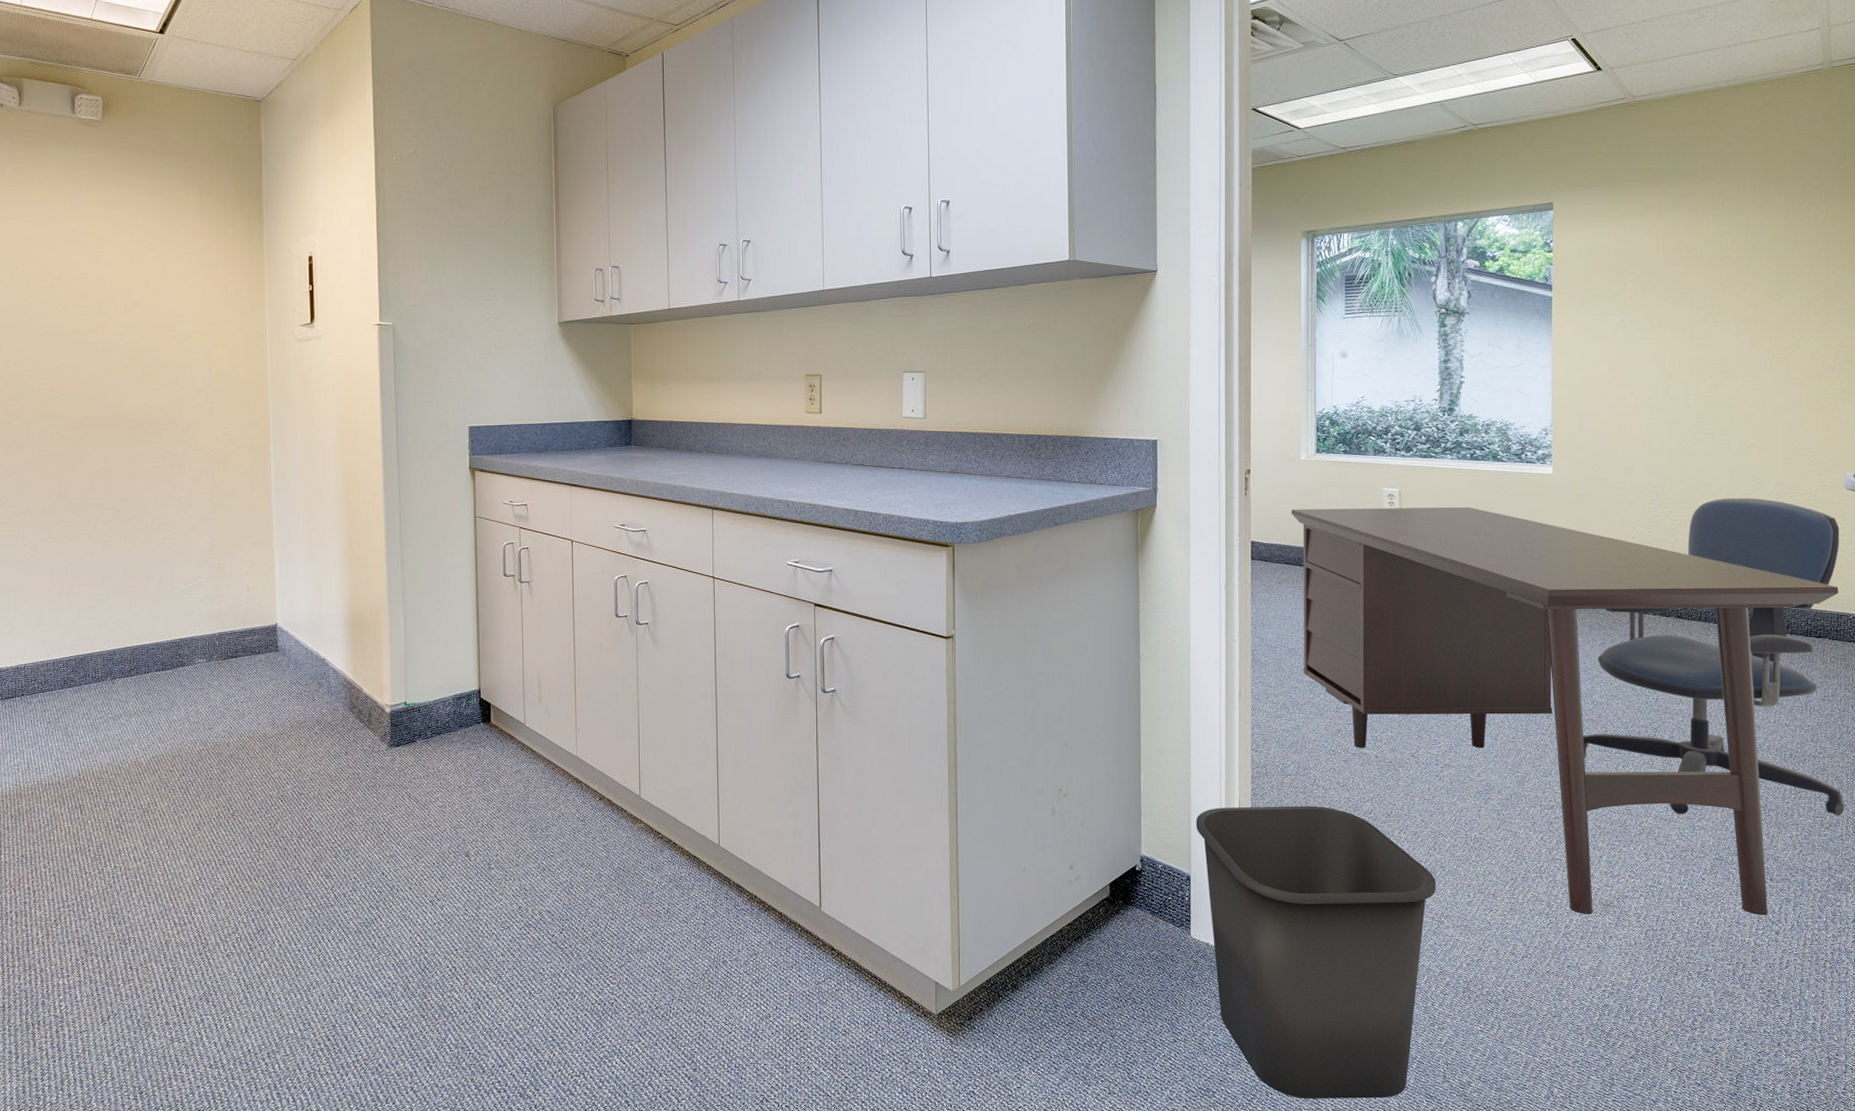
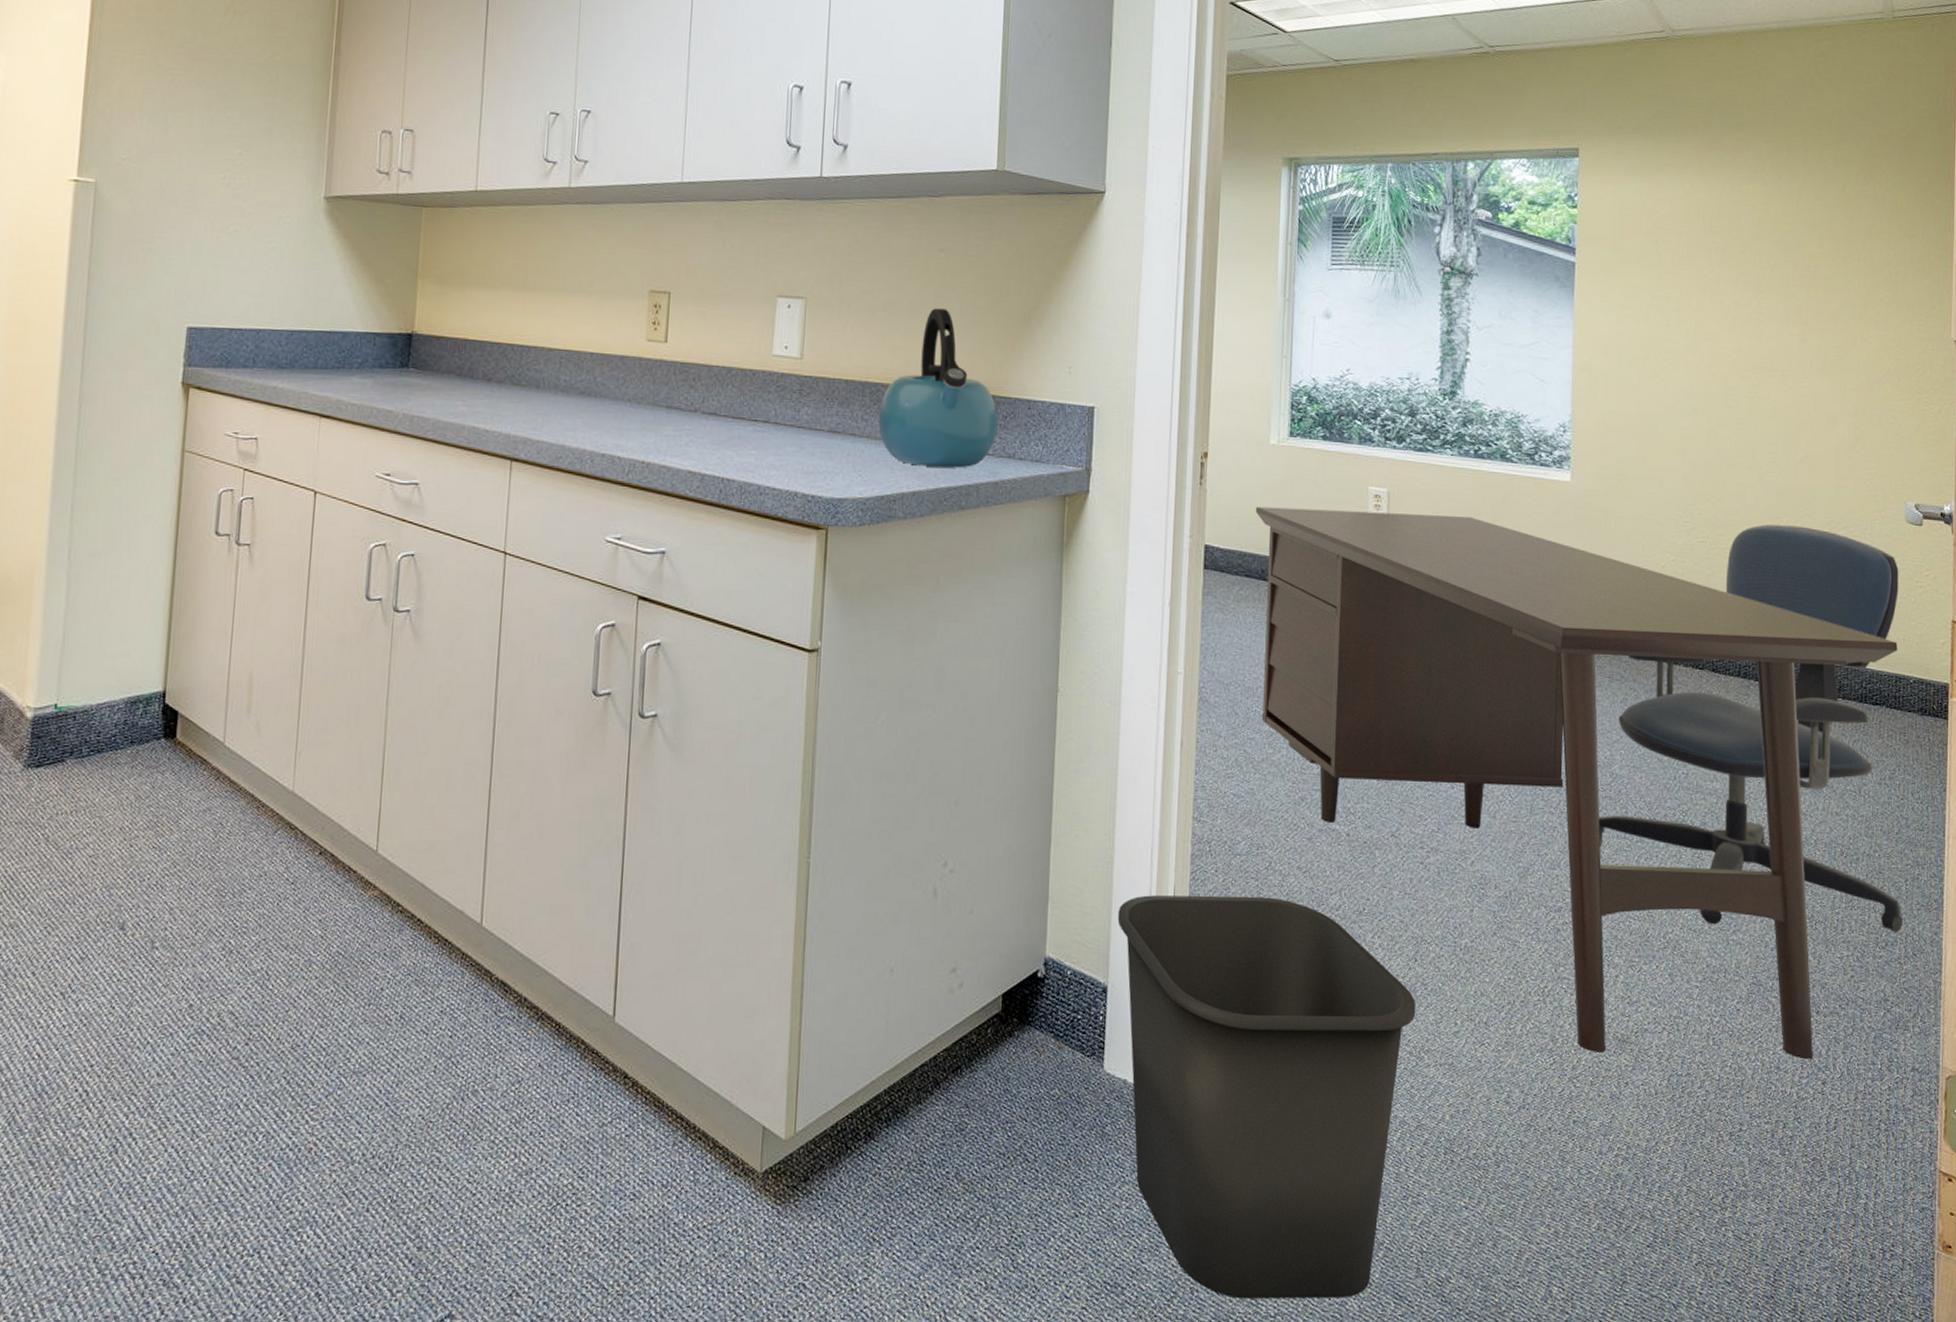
kettle: none [988,372,1082,494] -> present [878,308,998,468]

